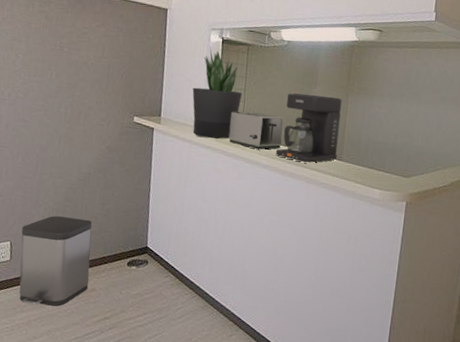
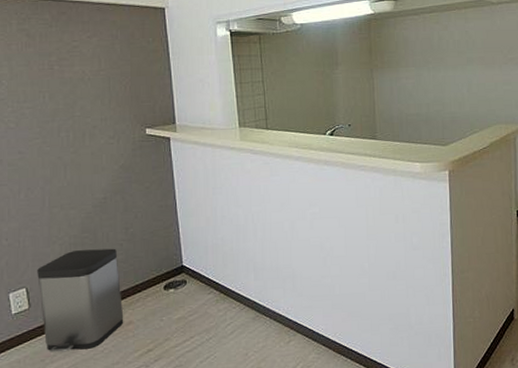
planter: present [192,47,242,139] -> none [206,42,261,139]
toaster: present [228,111,284,150] -> none [251,103,311,143]
coffee maker: present [275,93,342,163] -> none [306,75,372,148]

